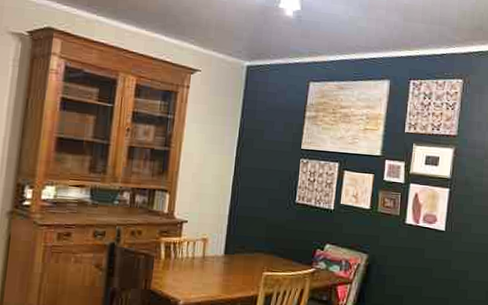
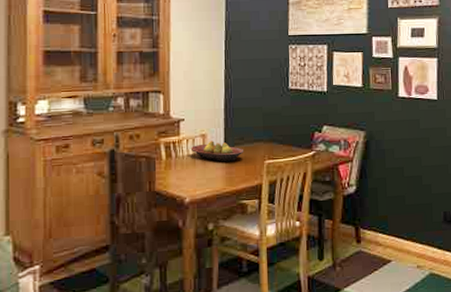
fruit bowl: none [190,246,244,270] -> present [190,141,244,162]

